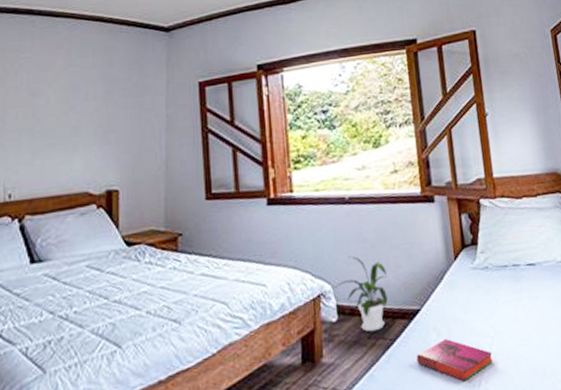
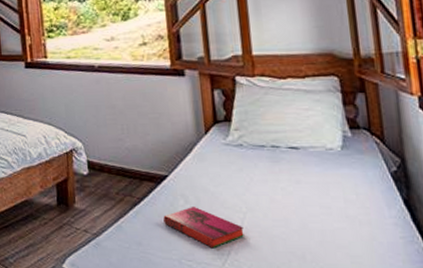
house plant: present [332,255,388,332] -> none [83,119,136,189]

